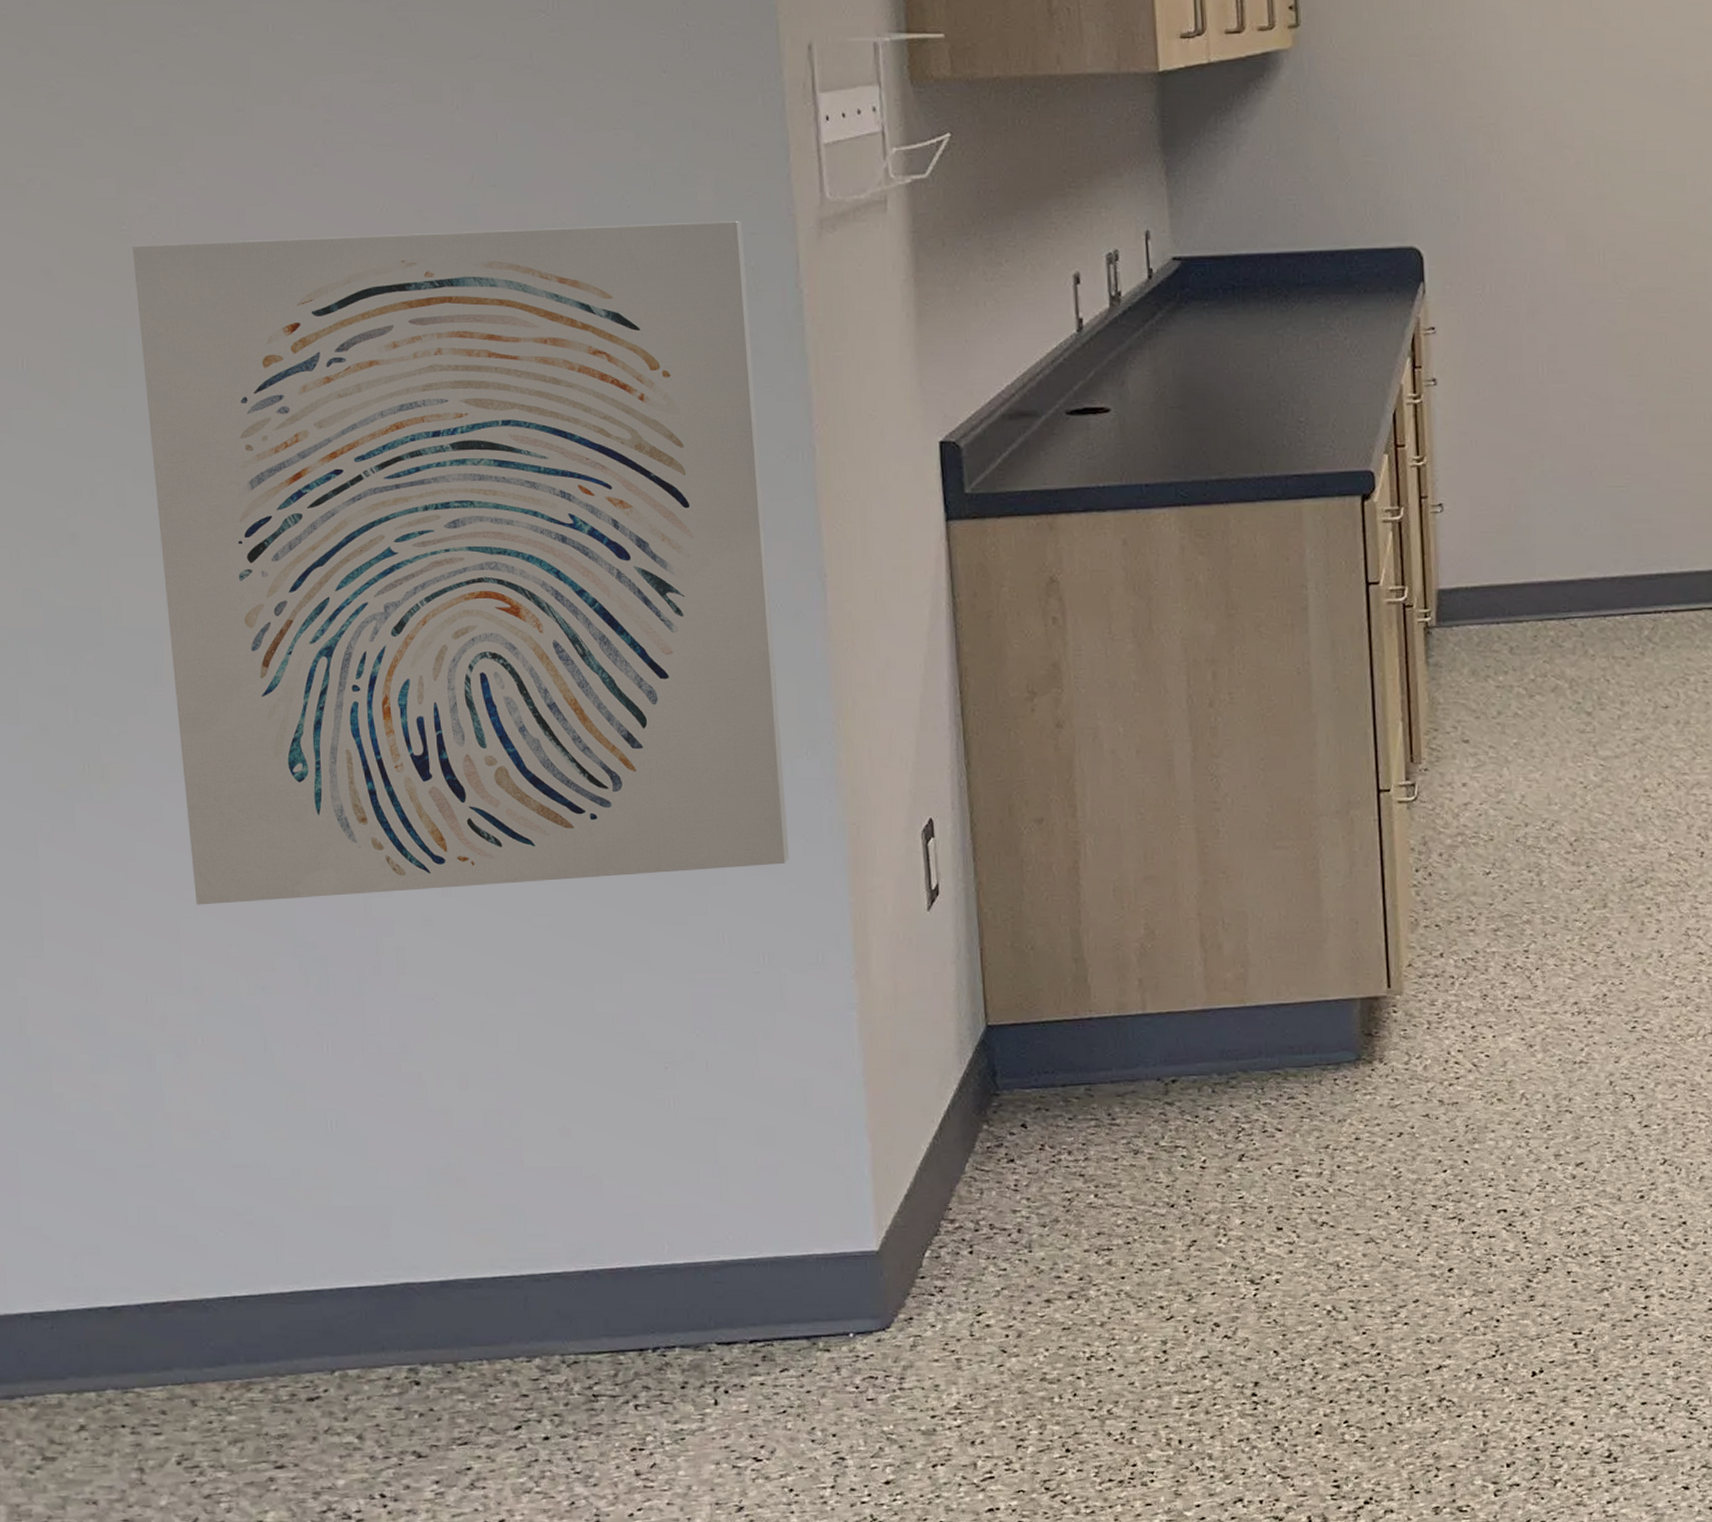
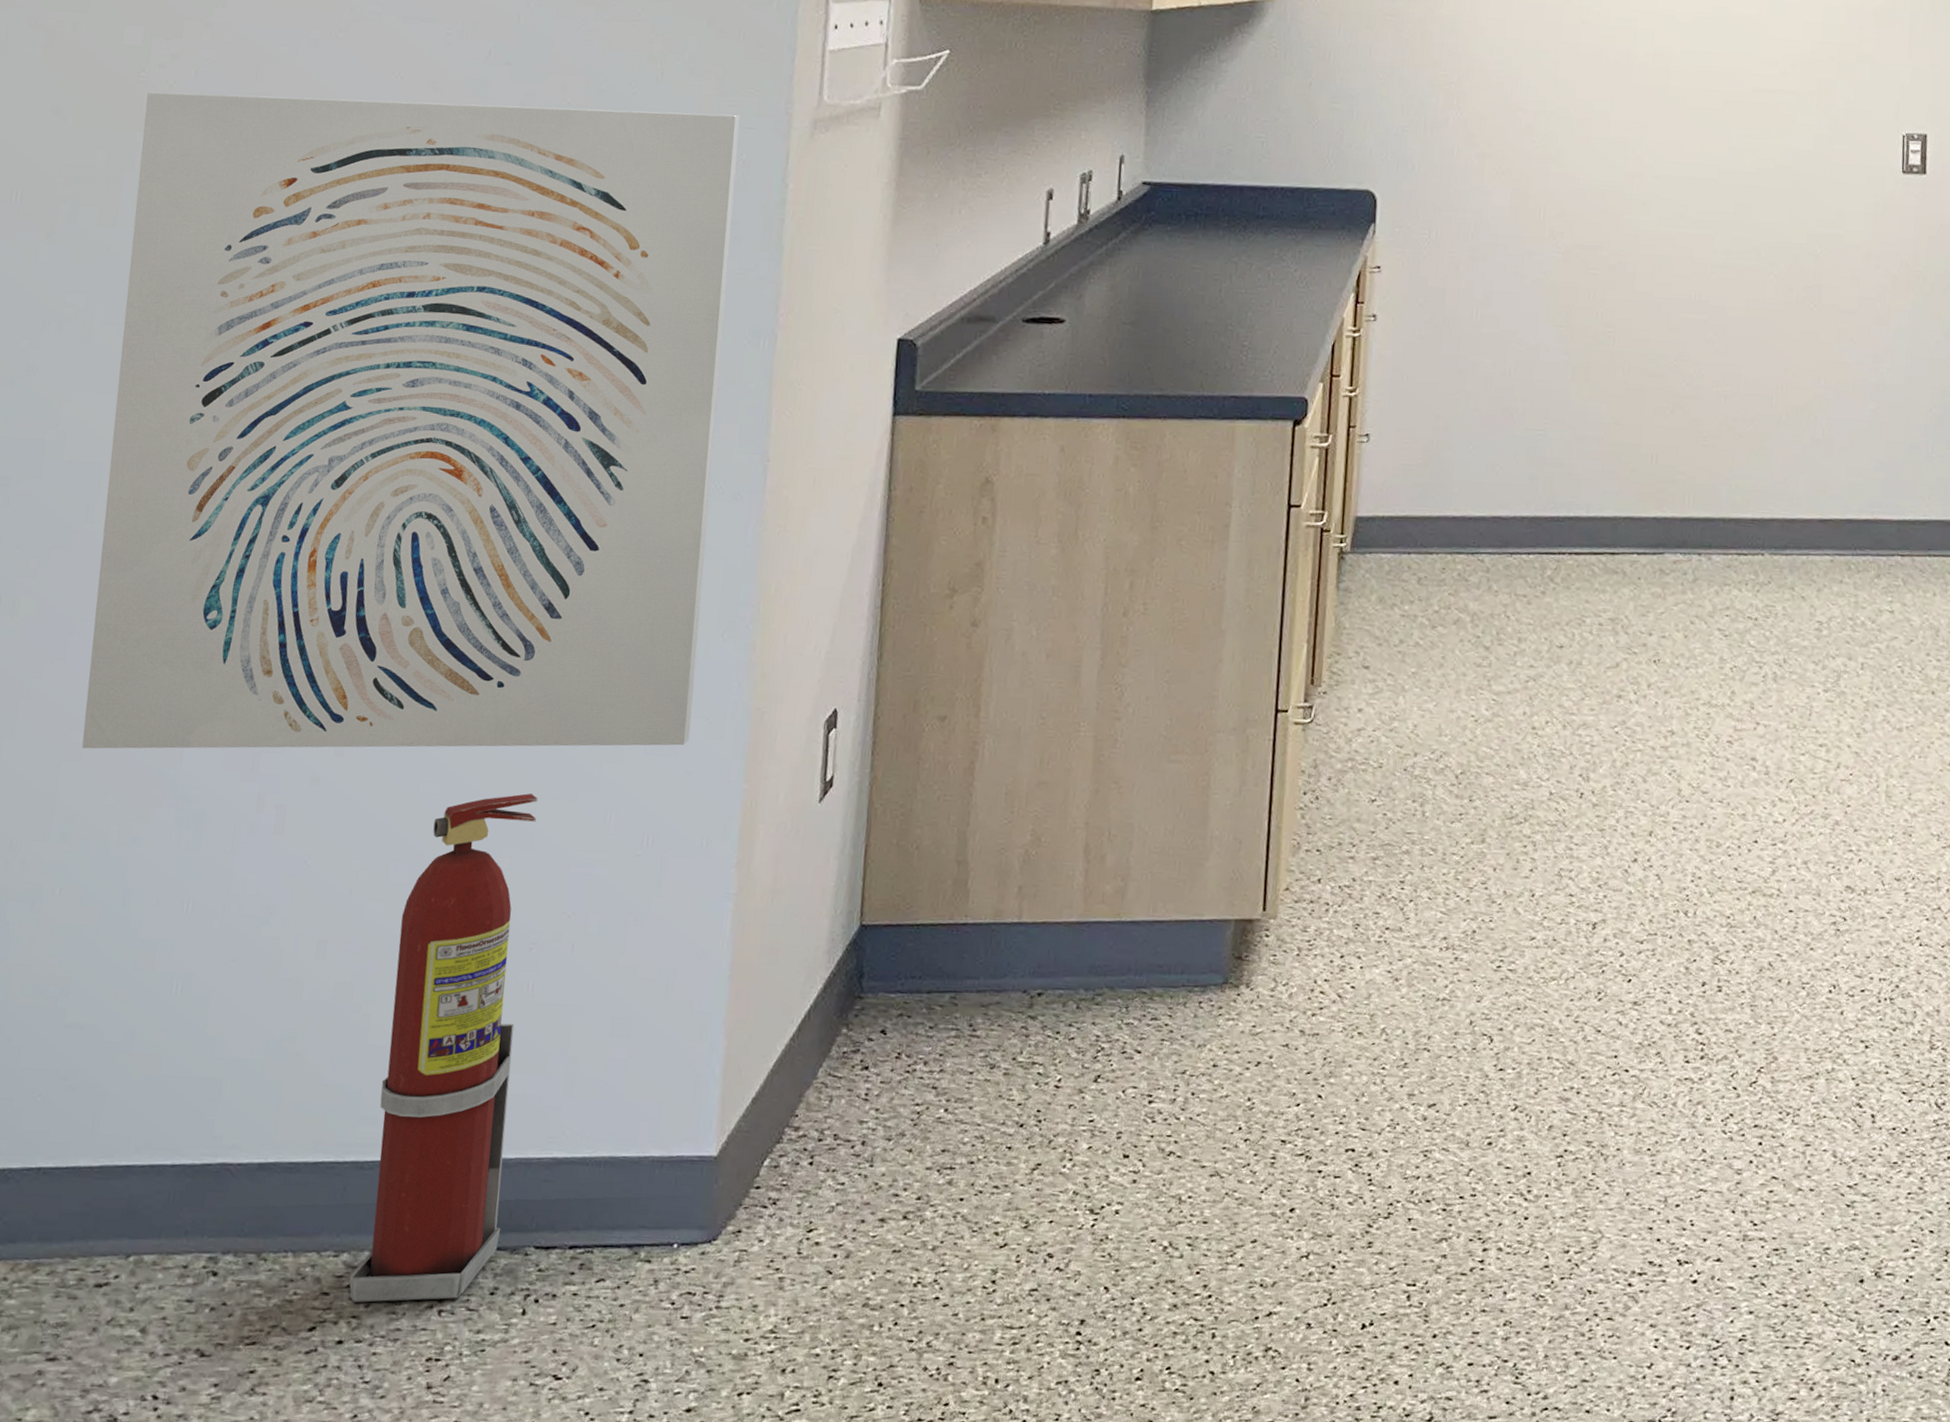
fire extinguisher: none [535,920,681,1402] -> present [349,793,538,1302]

